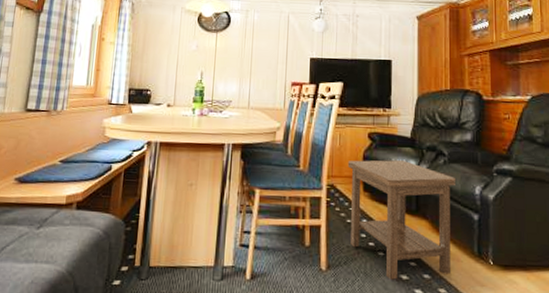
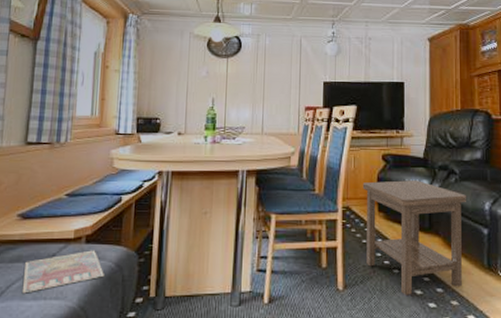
magazine: none [15,216,93,256] -> present [21,250,104,294]

